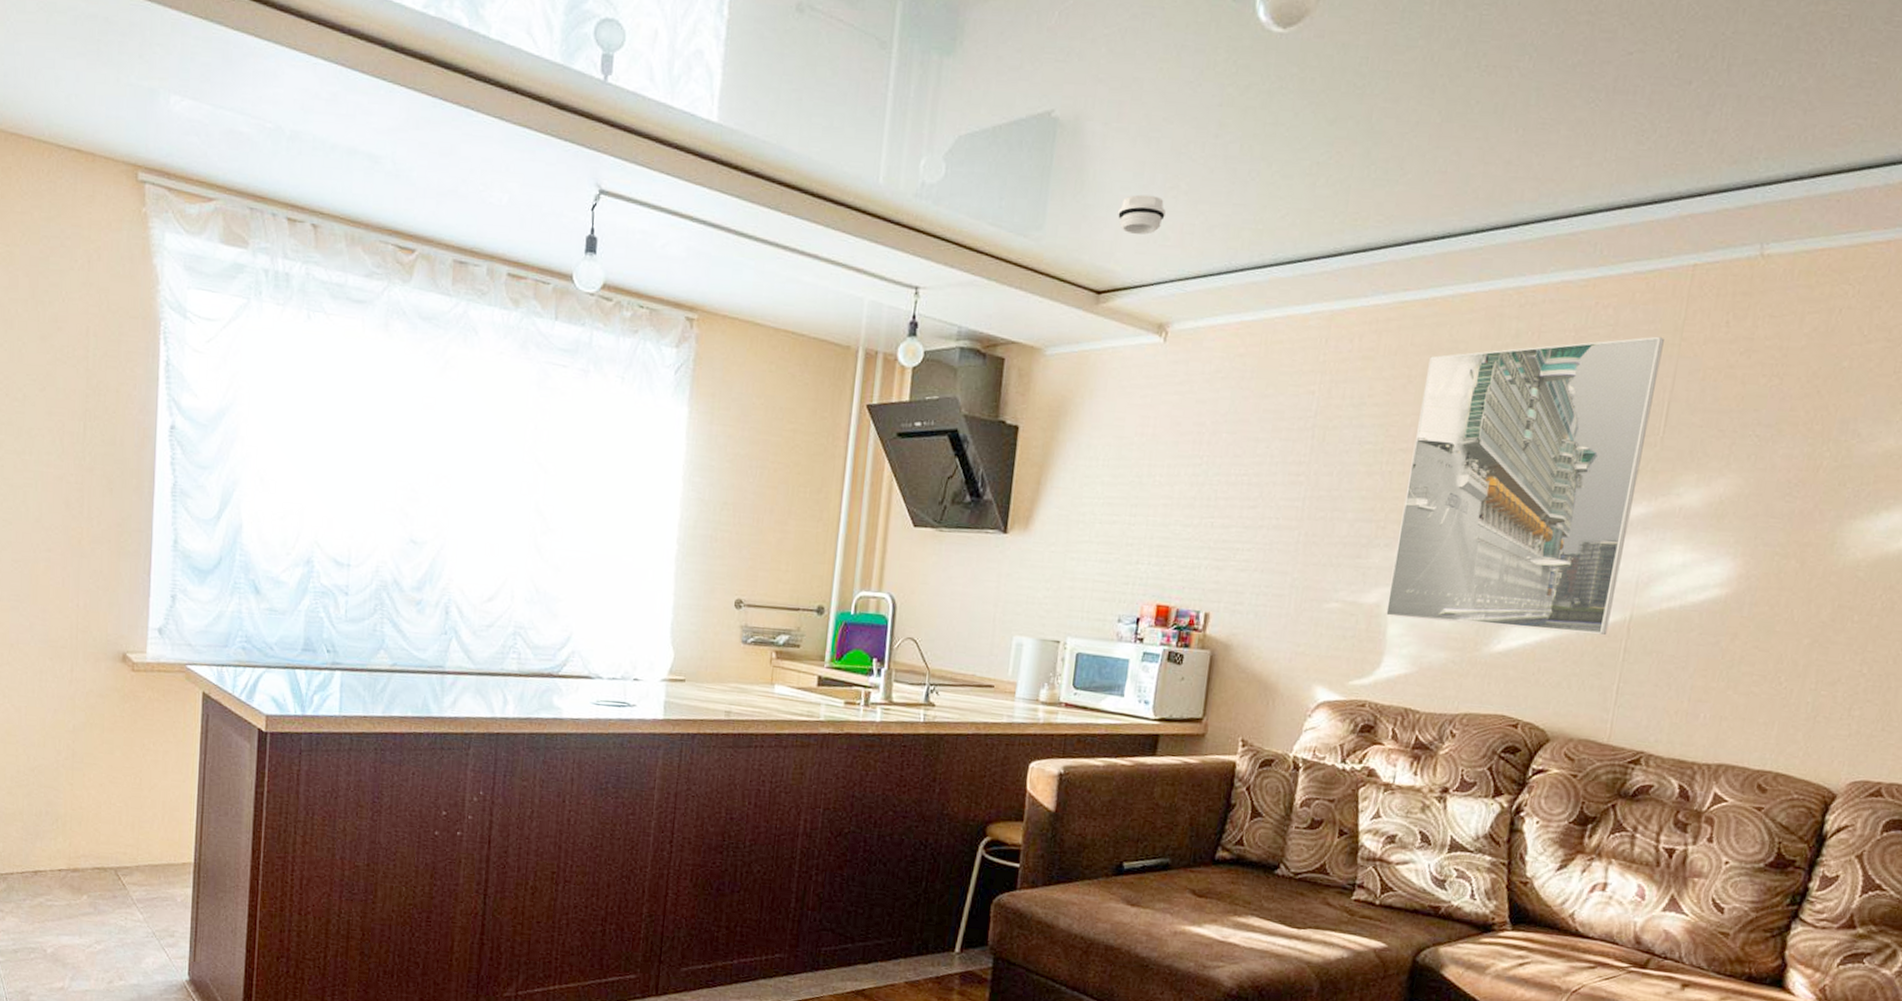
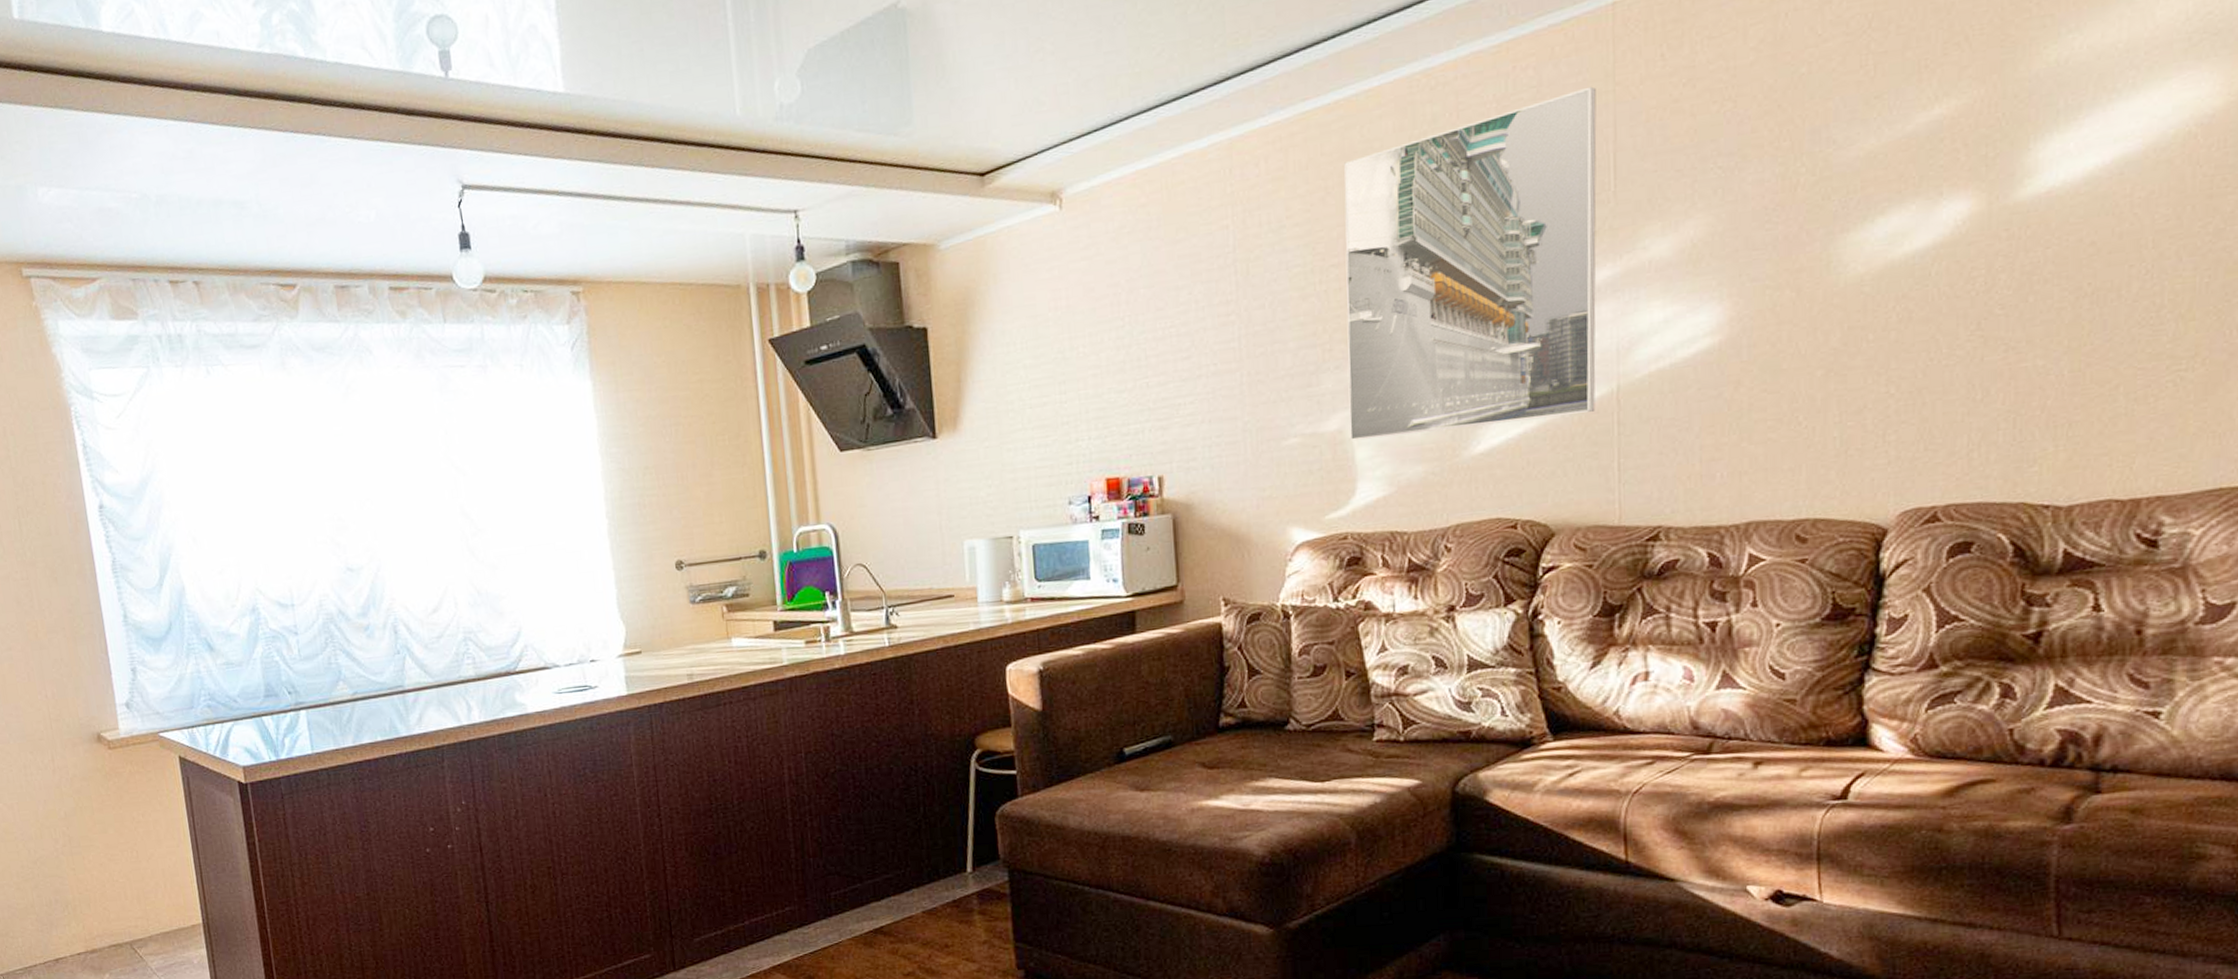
smoke detector: present [1118,194,1166,235] -> none [986,63,1035,108]

